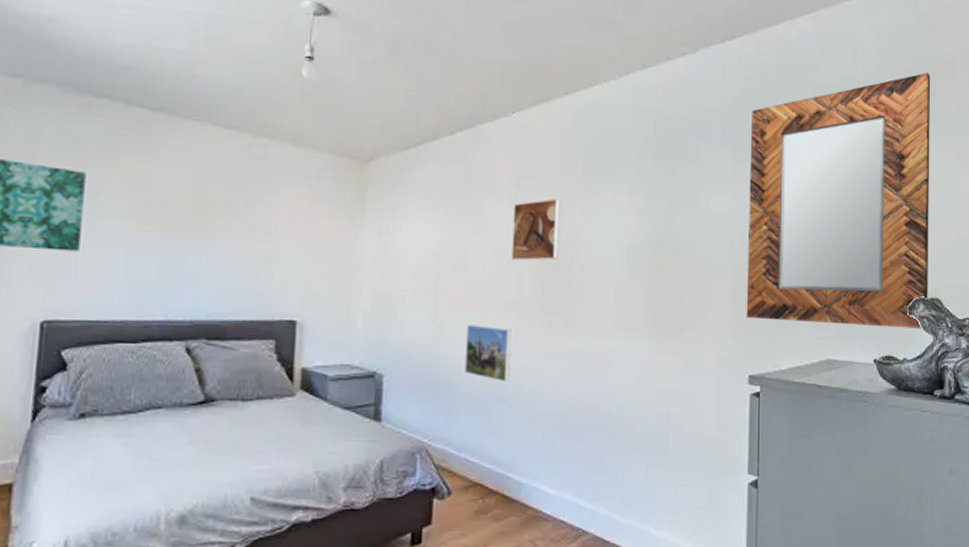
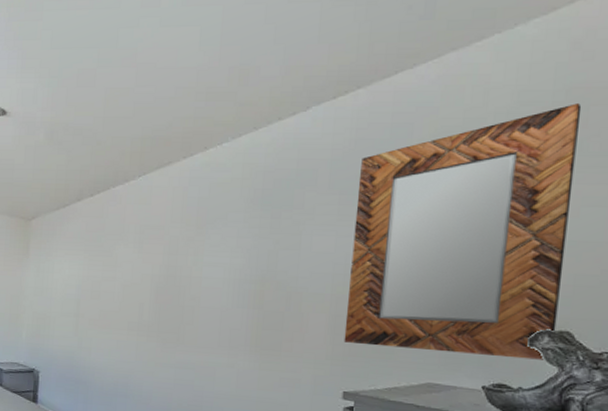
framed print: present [465,325,512,383] -> none [97,338,134,383]
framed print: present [511,198,560,261] -> none [135,243,176,292]

